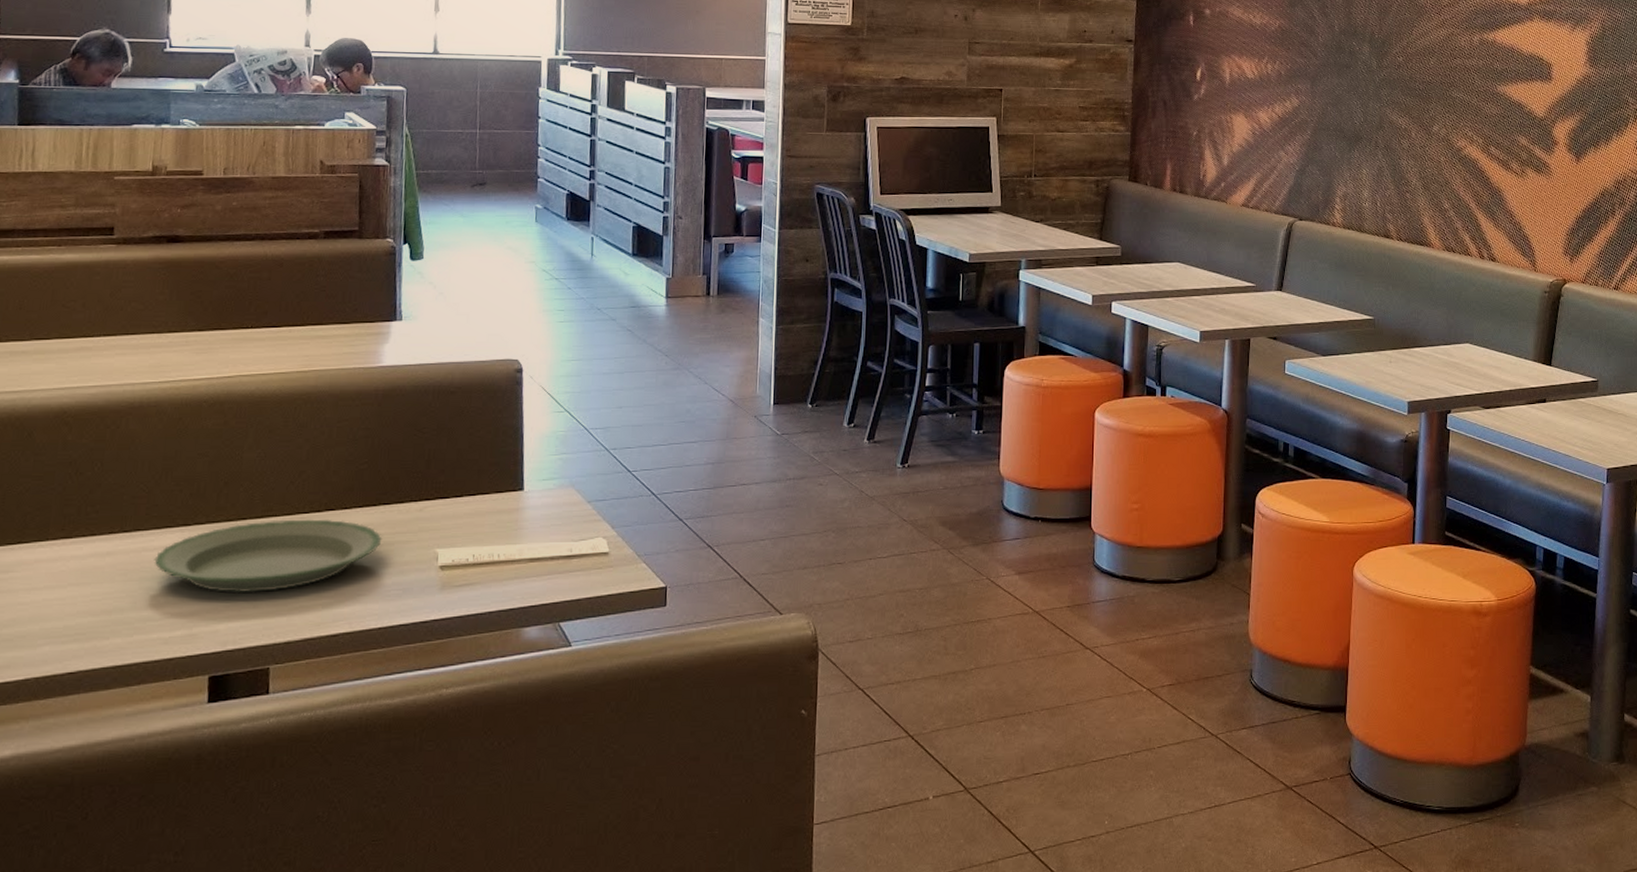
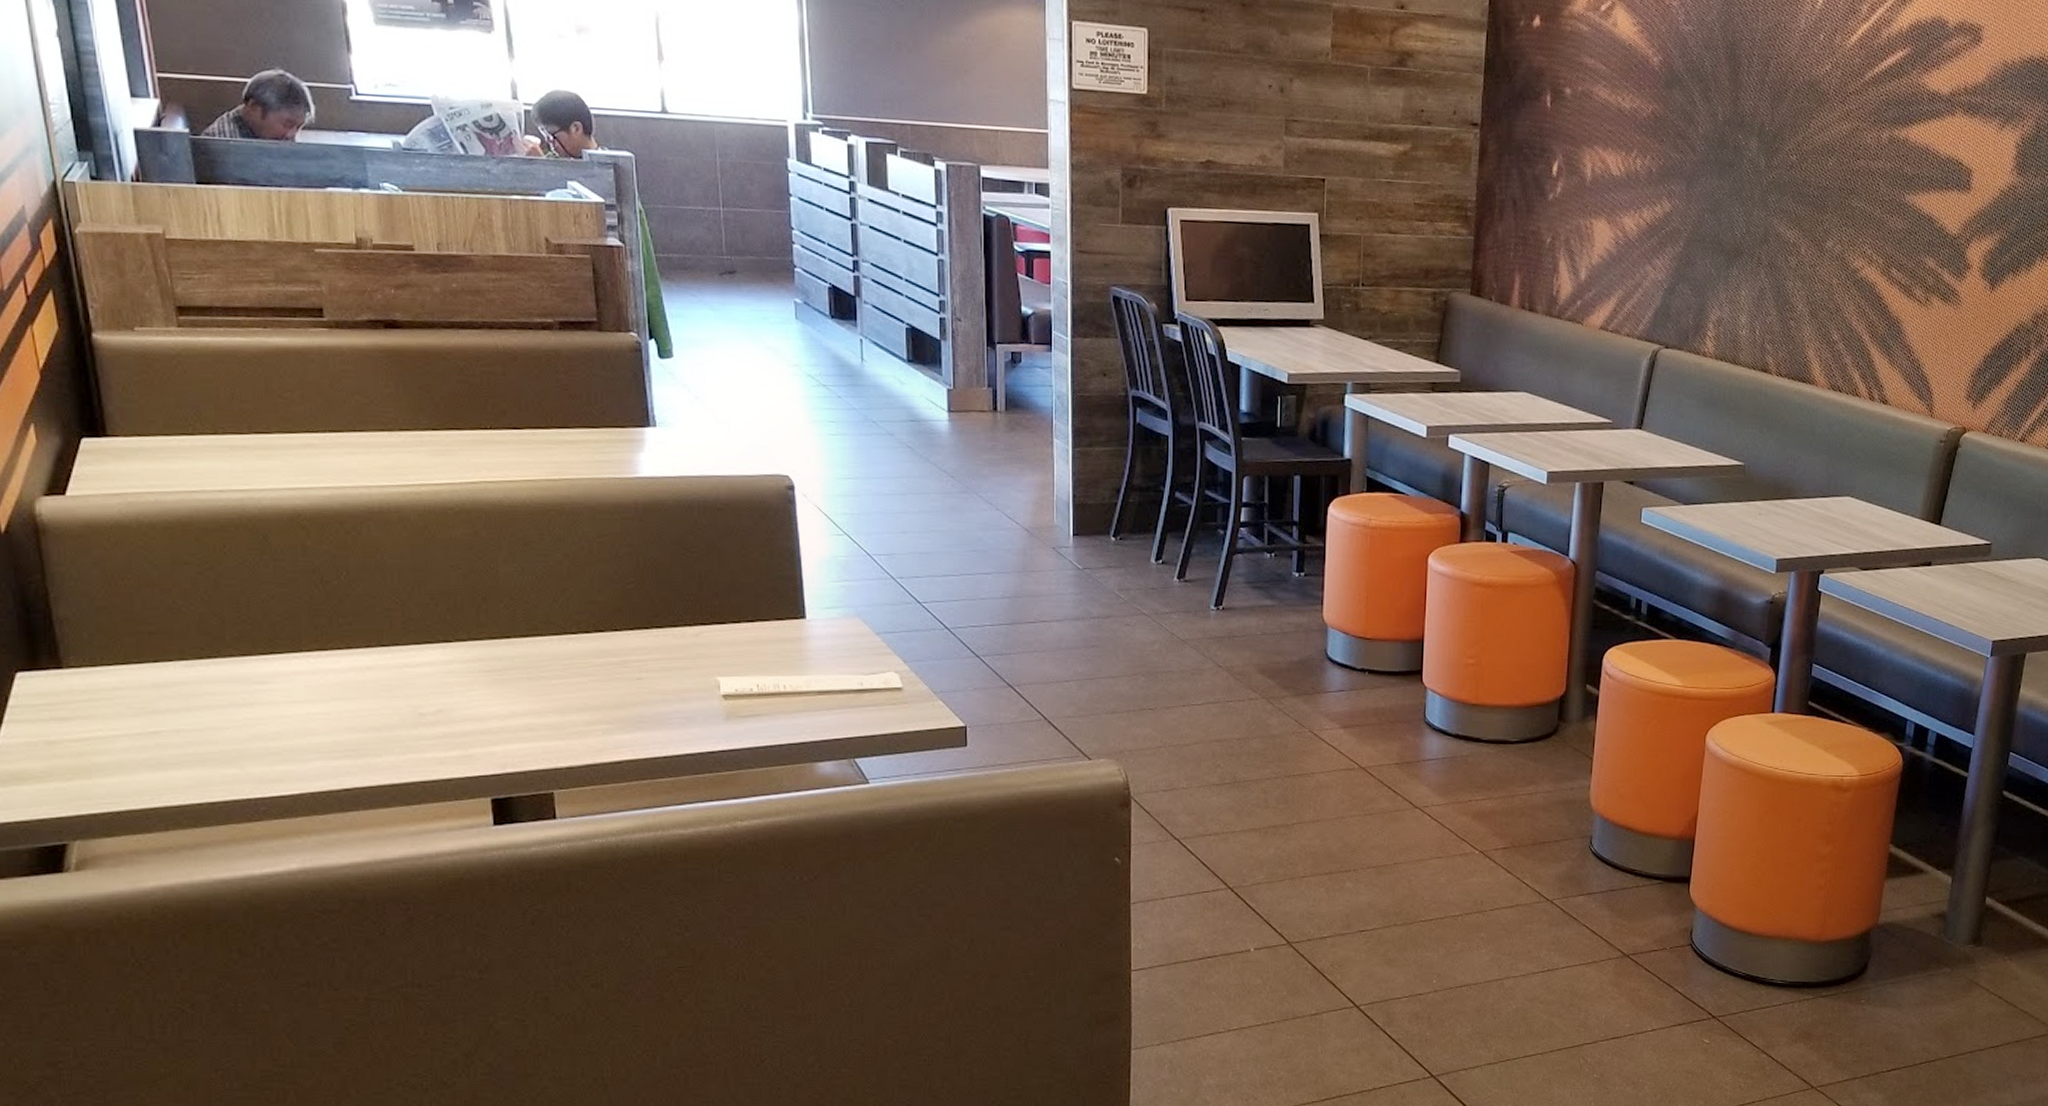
plate: present [154,519,382,594] -> none [418,640,659,716]

